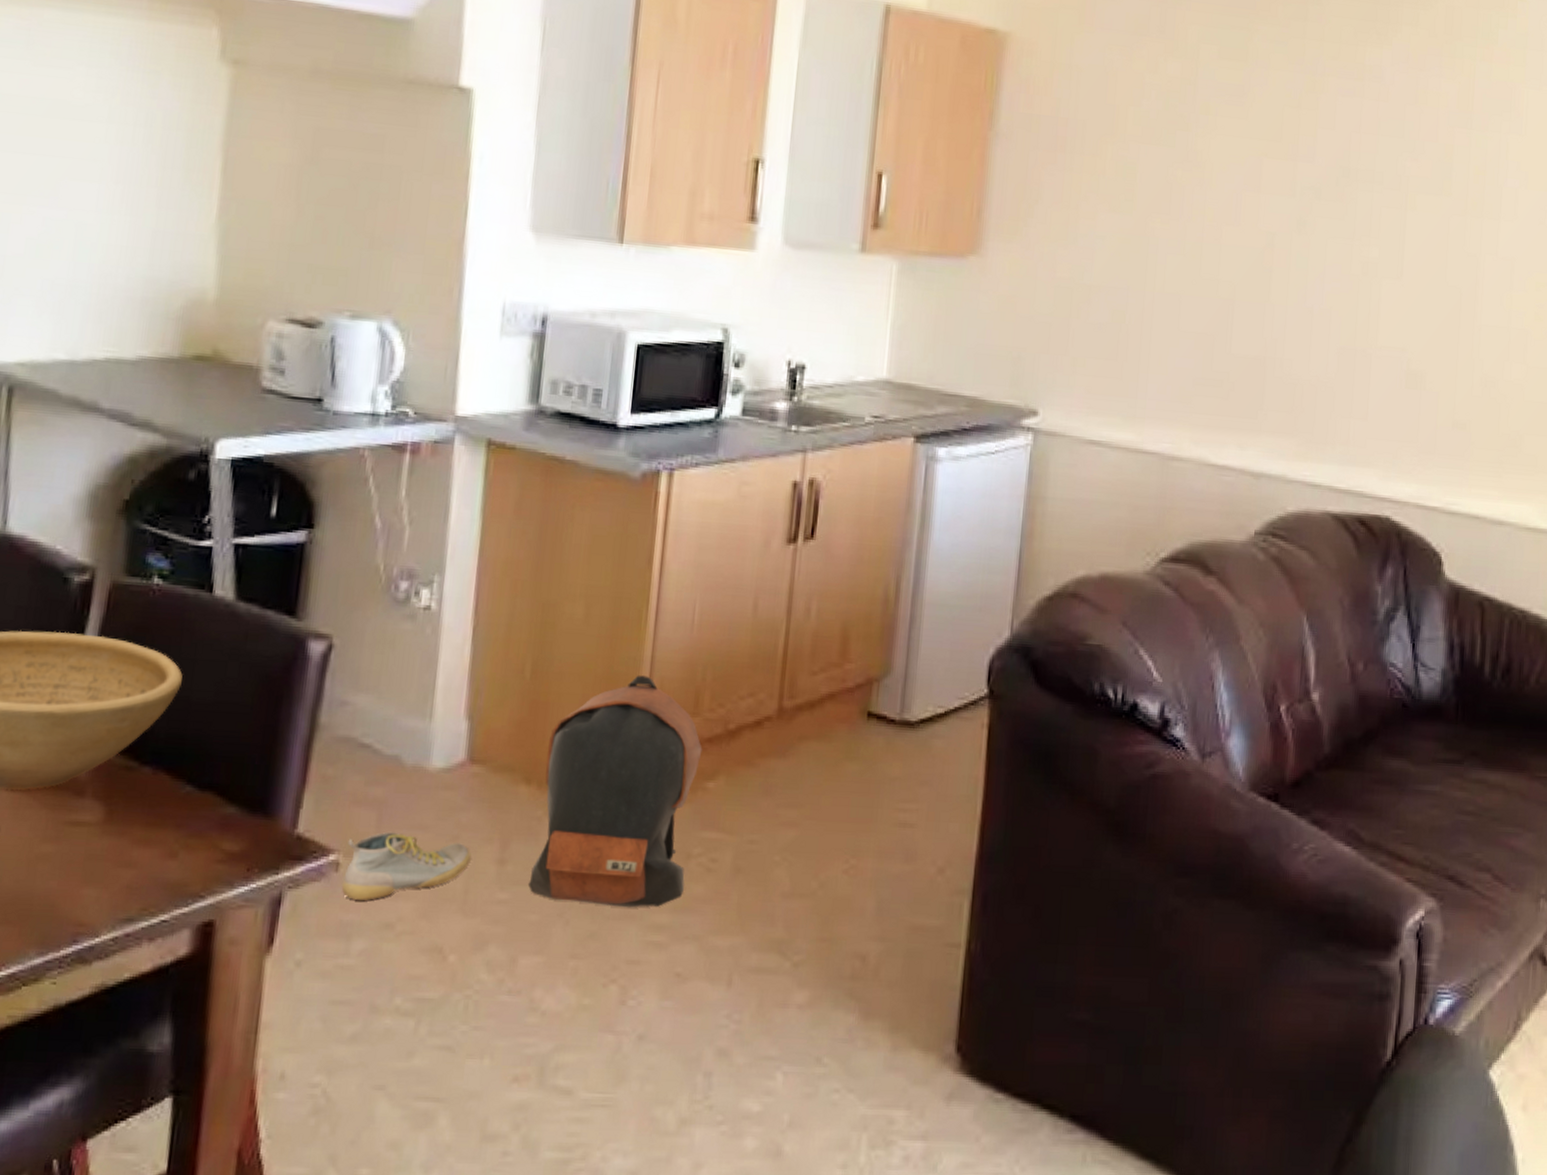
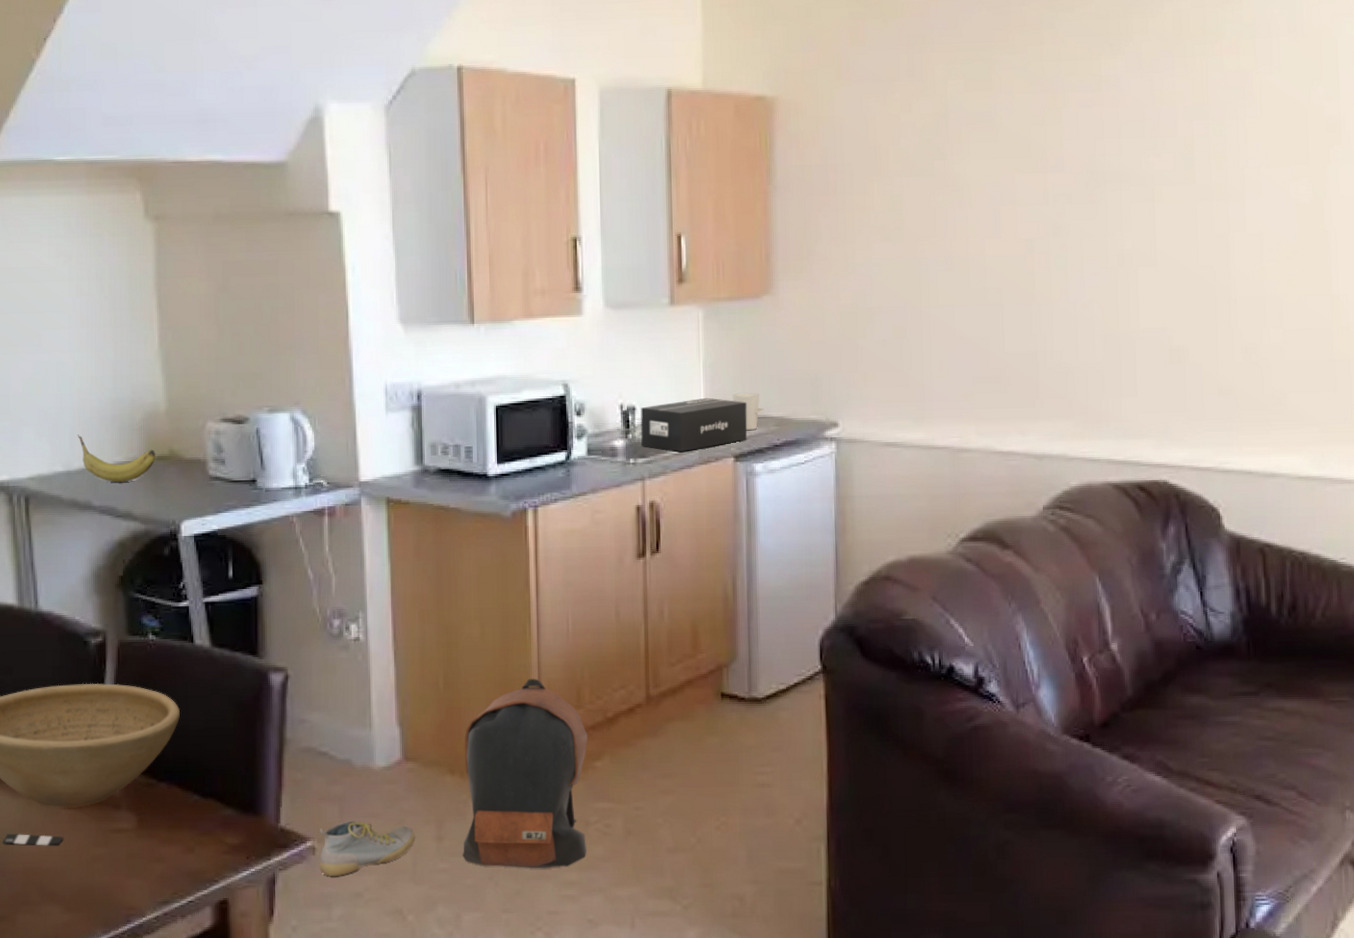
fruit: none [91,316,195,383] -> present [77,434,156,482]
box: none [807,364,936,425] -> present [641,397,747,453]
cup: none [920,363,956,409] -> present [732,393,765,431]

